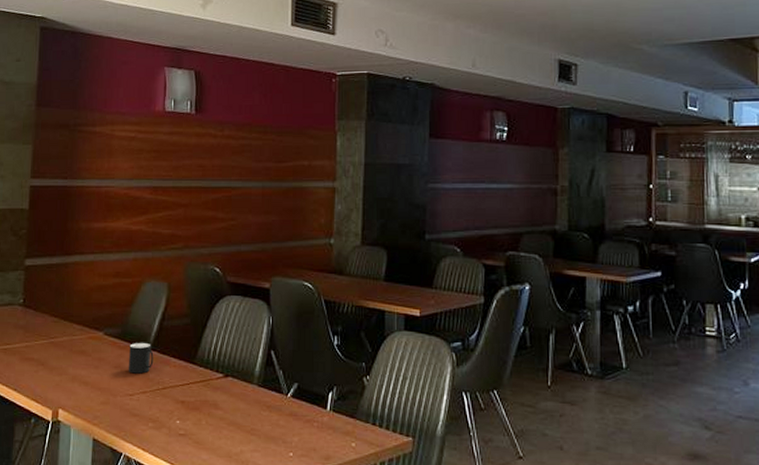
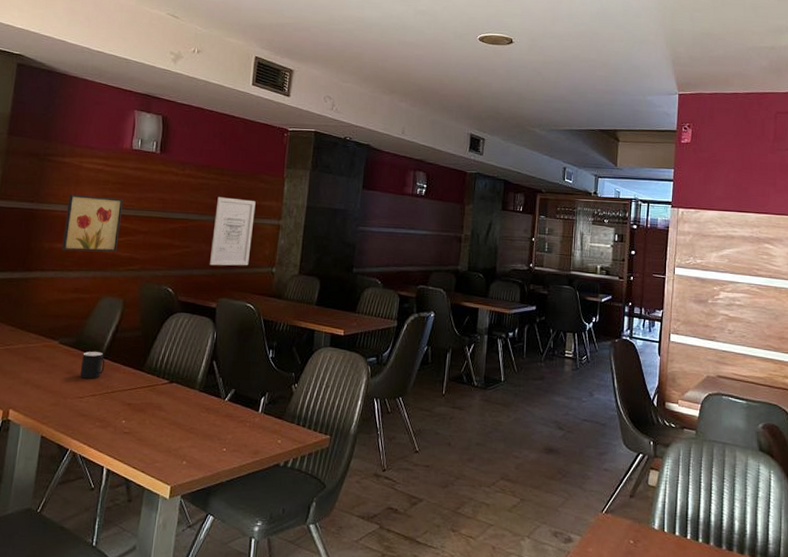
wall art: none [99,166,160,230] -> present [61,193,124,252]
wall art: none [259,159,305,240] -> present [210,197,256,266]

